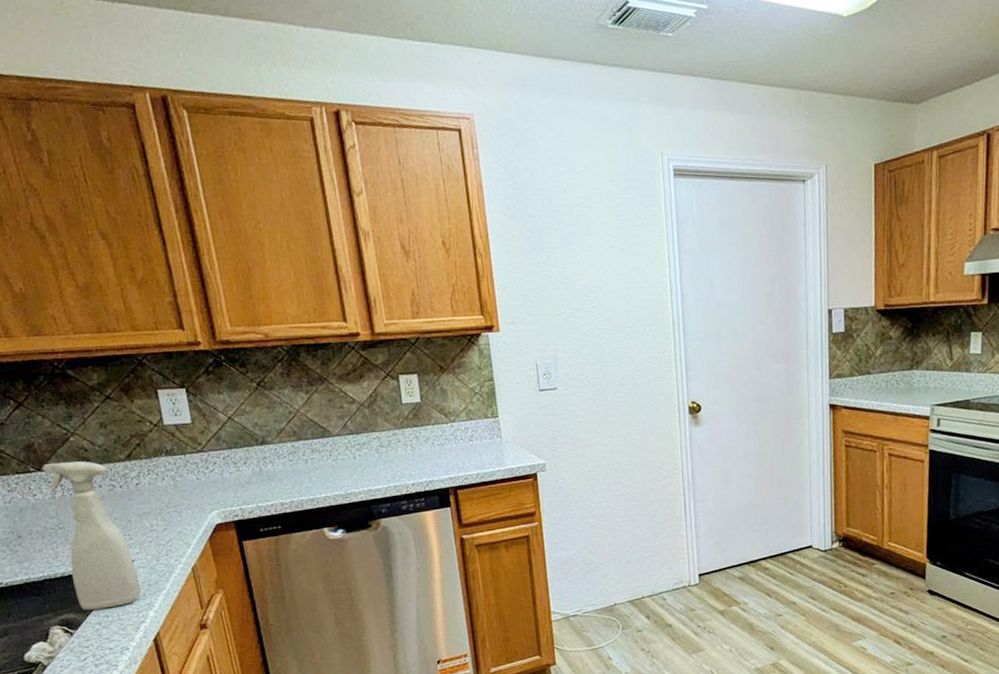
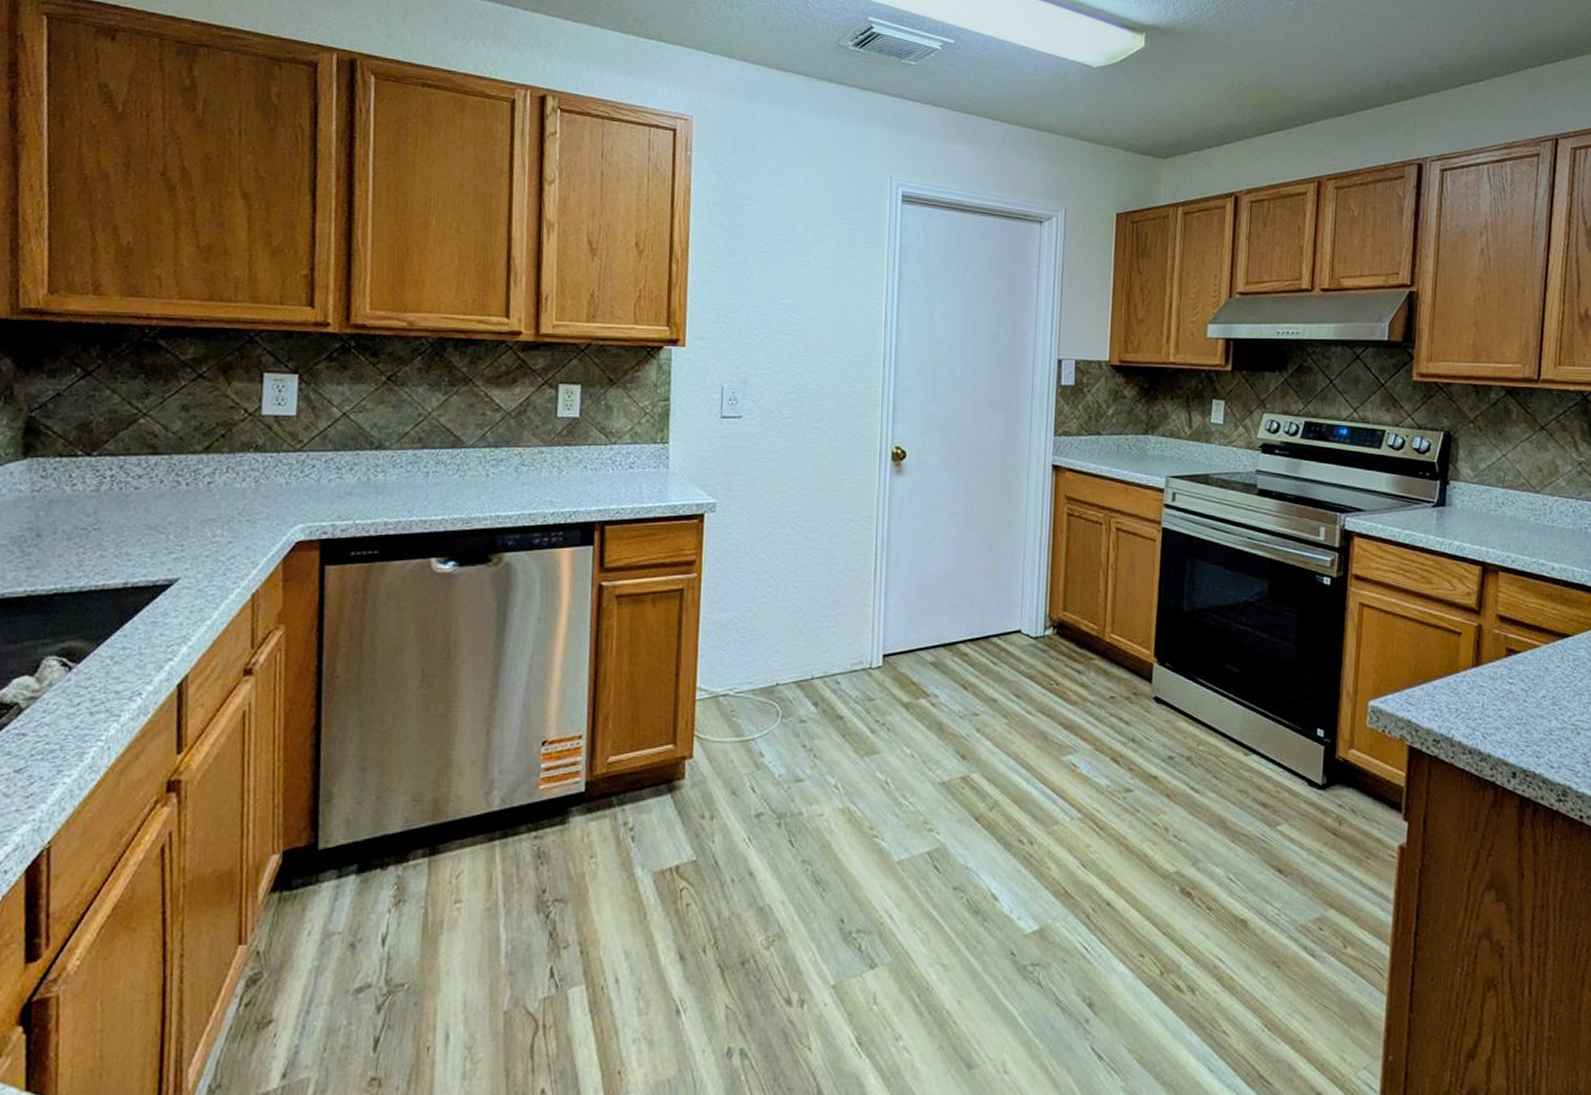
spray bottle: present [42,461,141,611] -> none [91,447,180,640]

